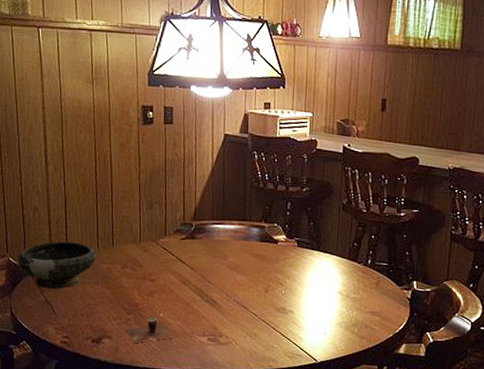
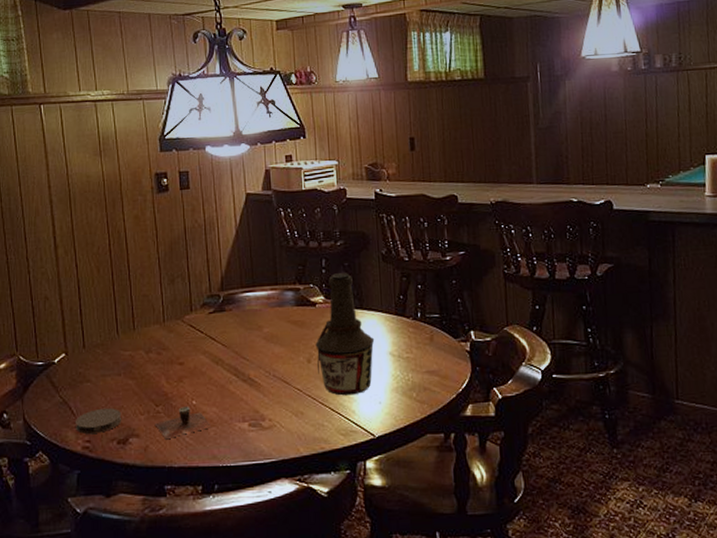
bowl: present [17,241,96,289] -> none [28,330,116,387]
coaster: none [55,310,97,331] -> present [74,407,122,434]
bottle: none [272,216,327,325] -> present [315,273,375,396]

